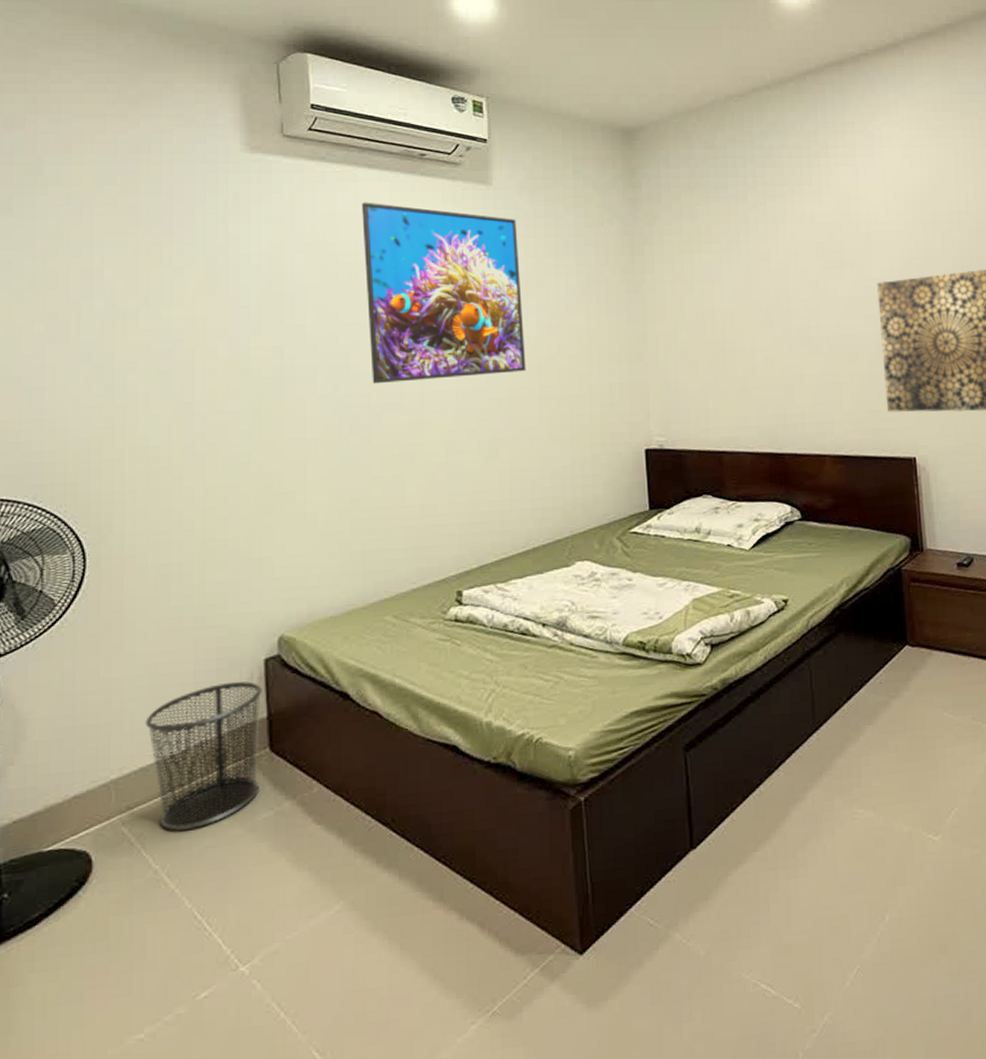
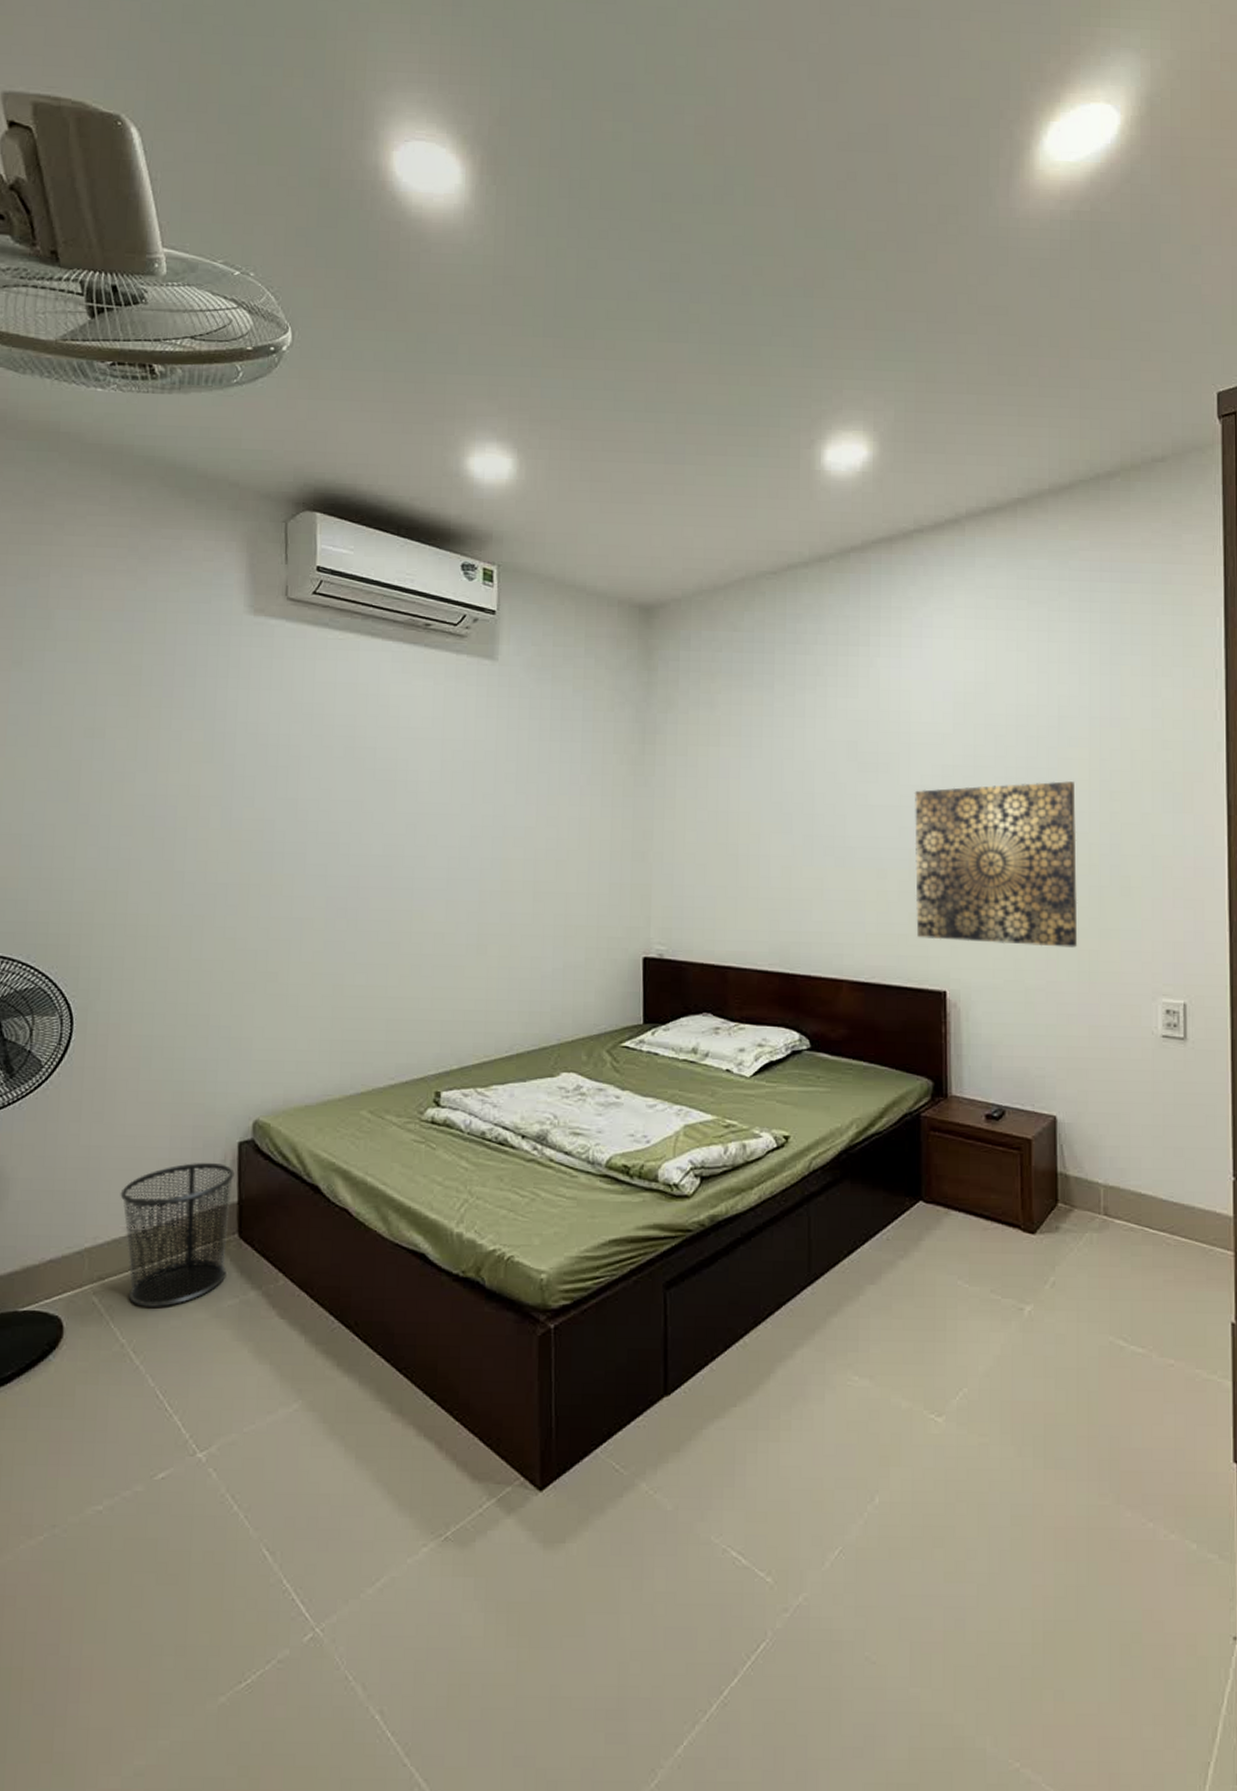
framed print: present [362,202,526,384] -> none [361,672,522,866]

